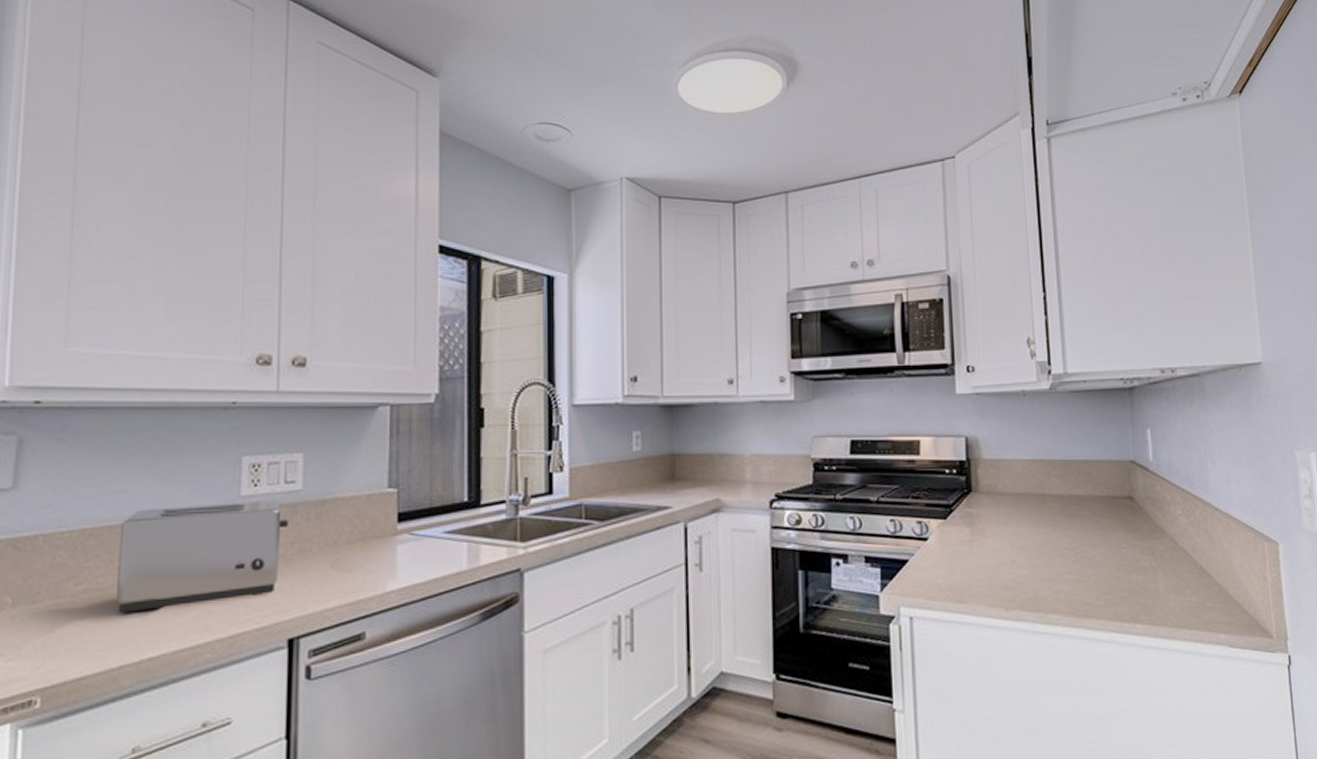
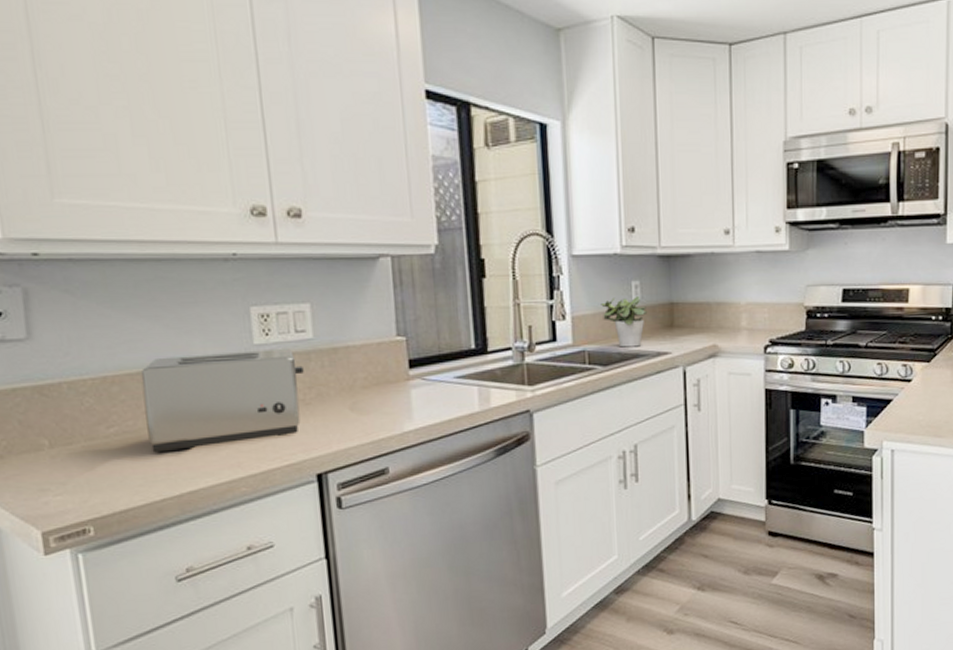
potted plant: none [600,447,649,501] -> present [601,296,648,348]

